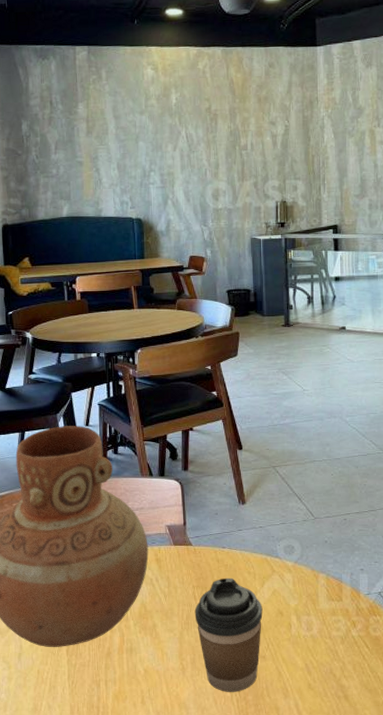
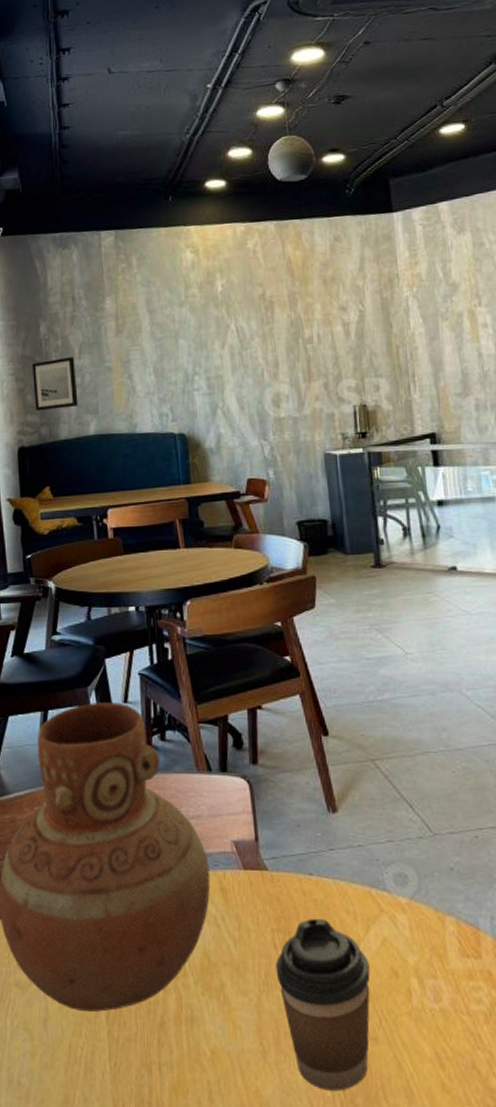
wall art: none [15,152,54,196] -> present [32,357,78,412]

